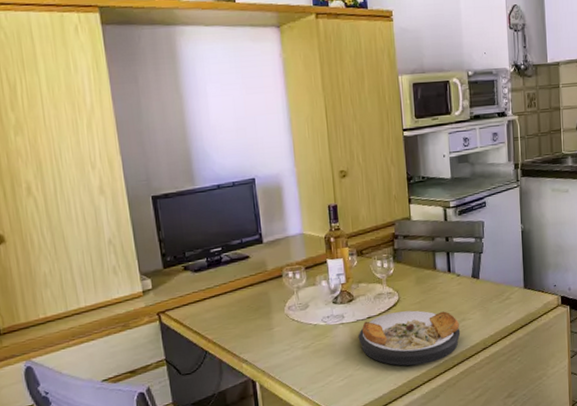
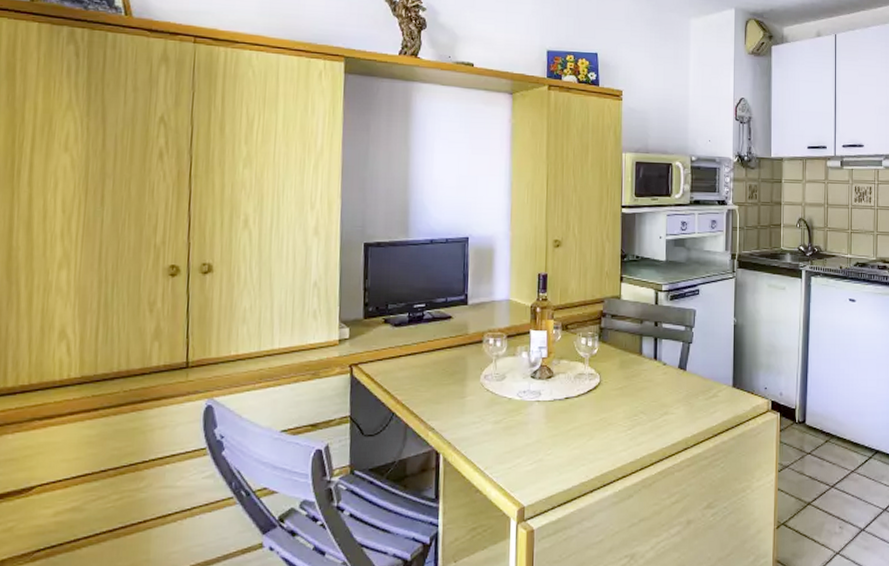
plate: present [358,310,461,366] -> none [553,396,662,458]

